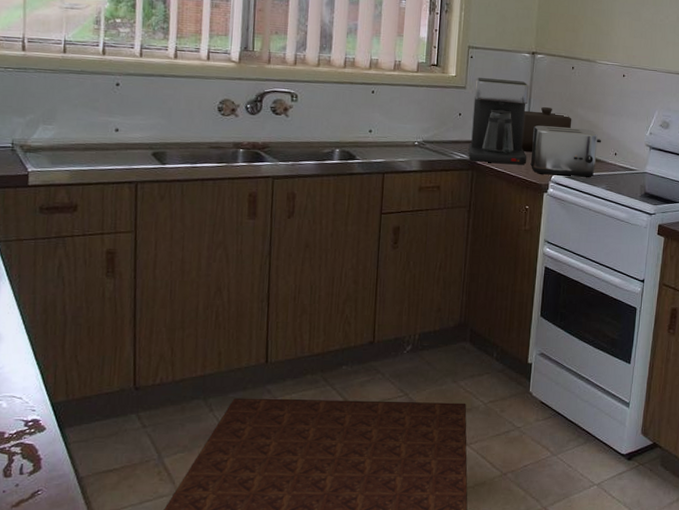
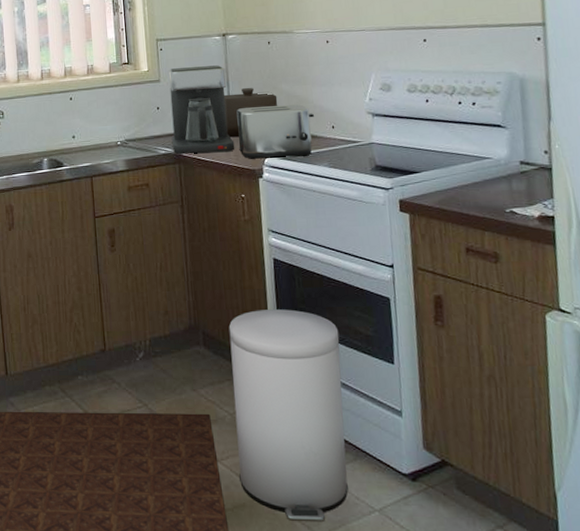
pedal bin: none [484,312,590,496] -> present [229,309,348,523]

